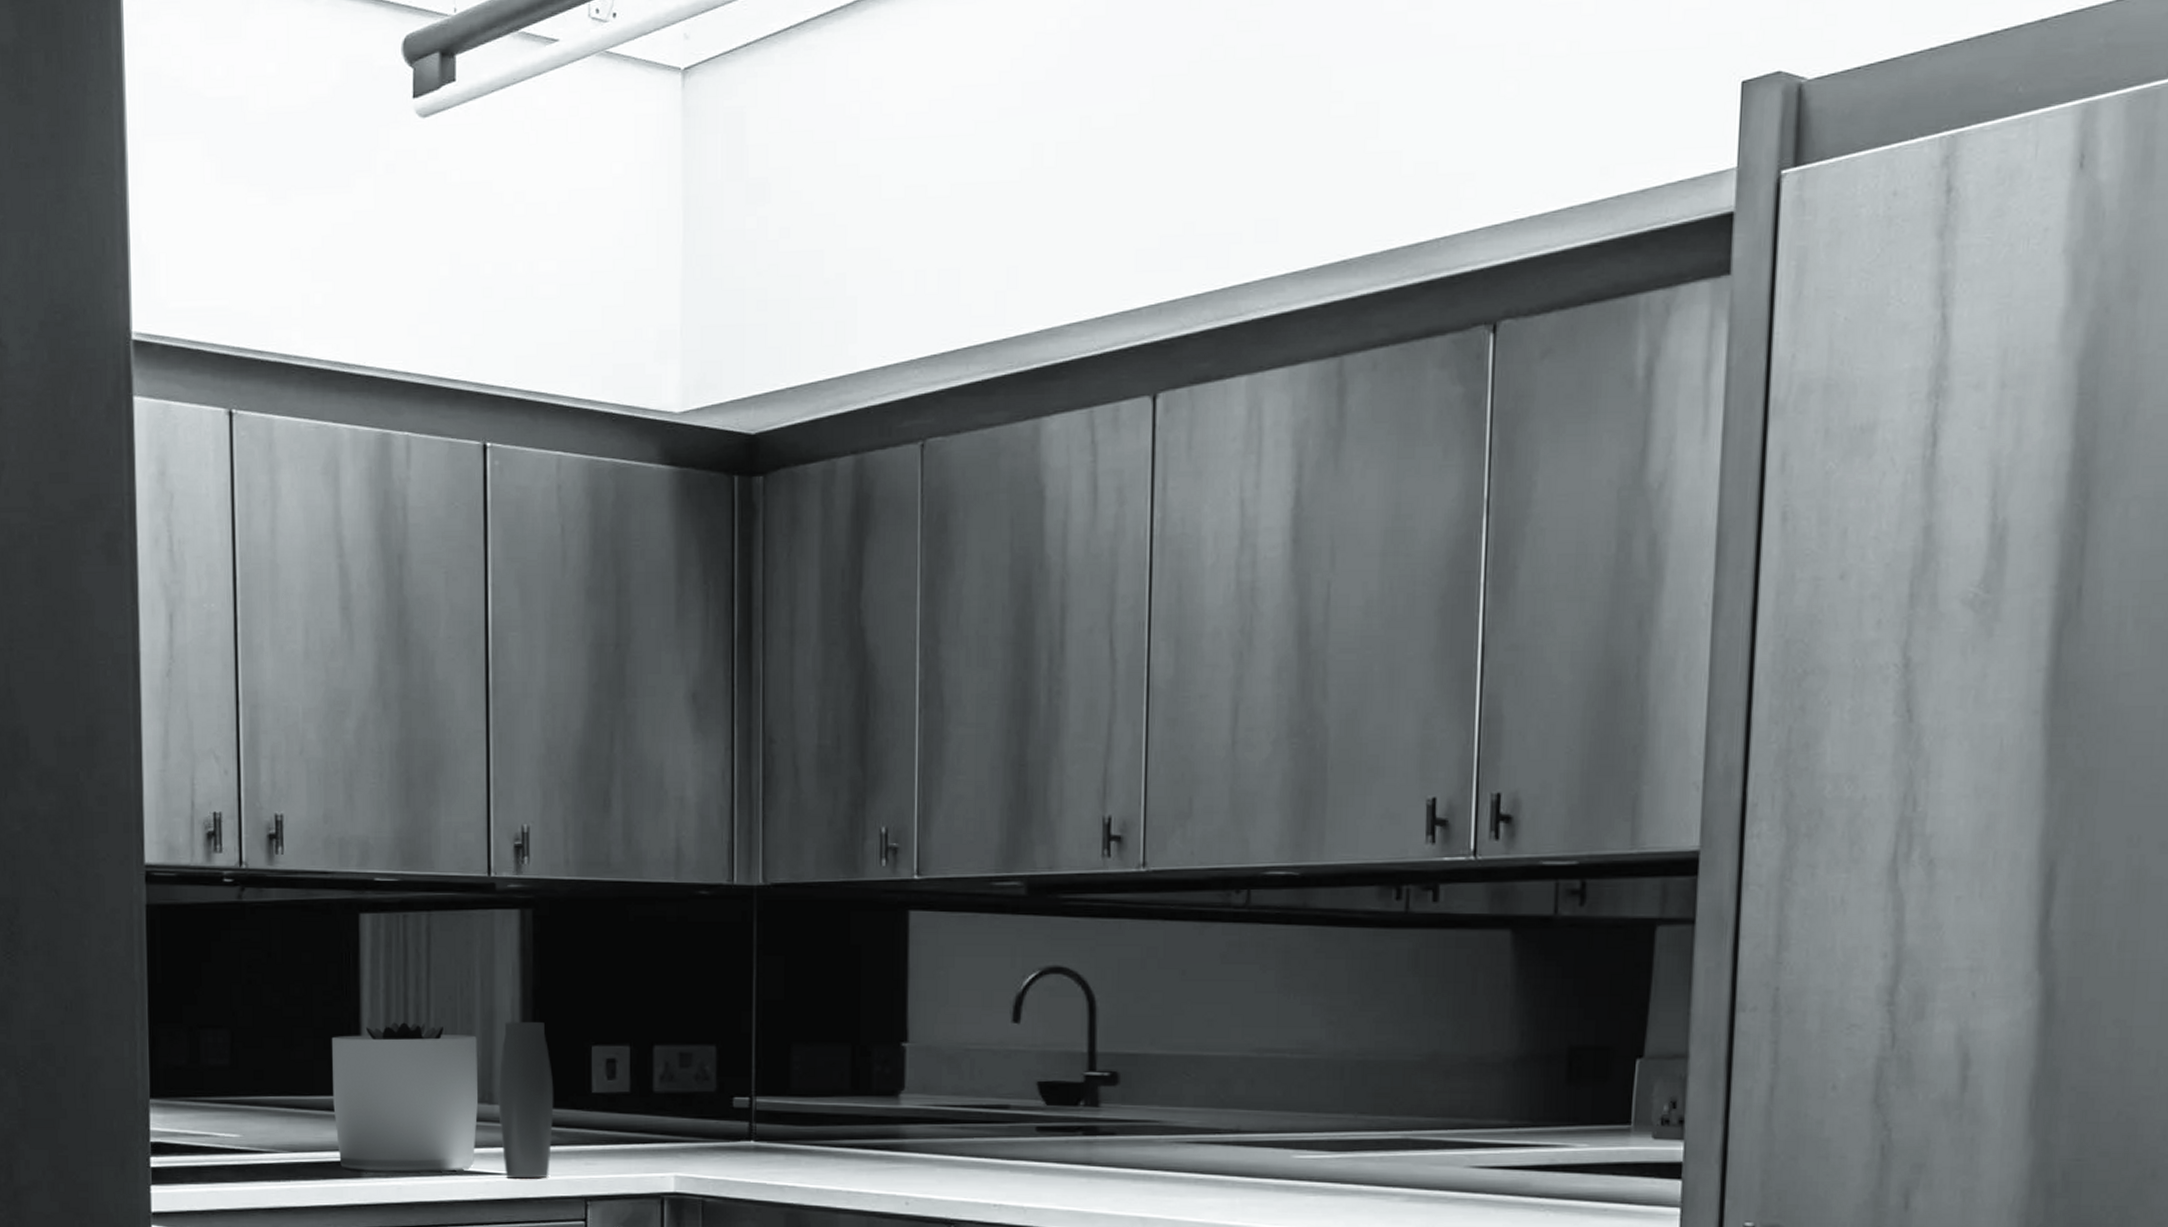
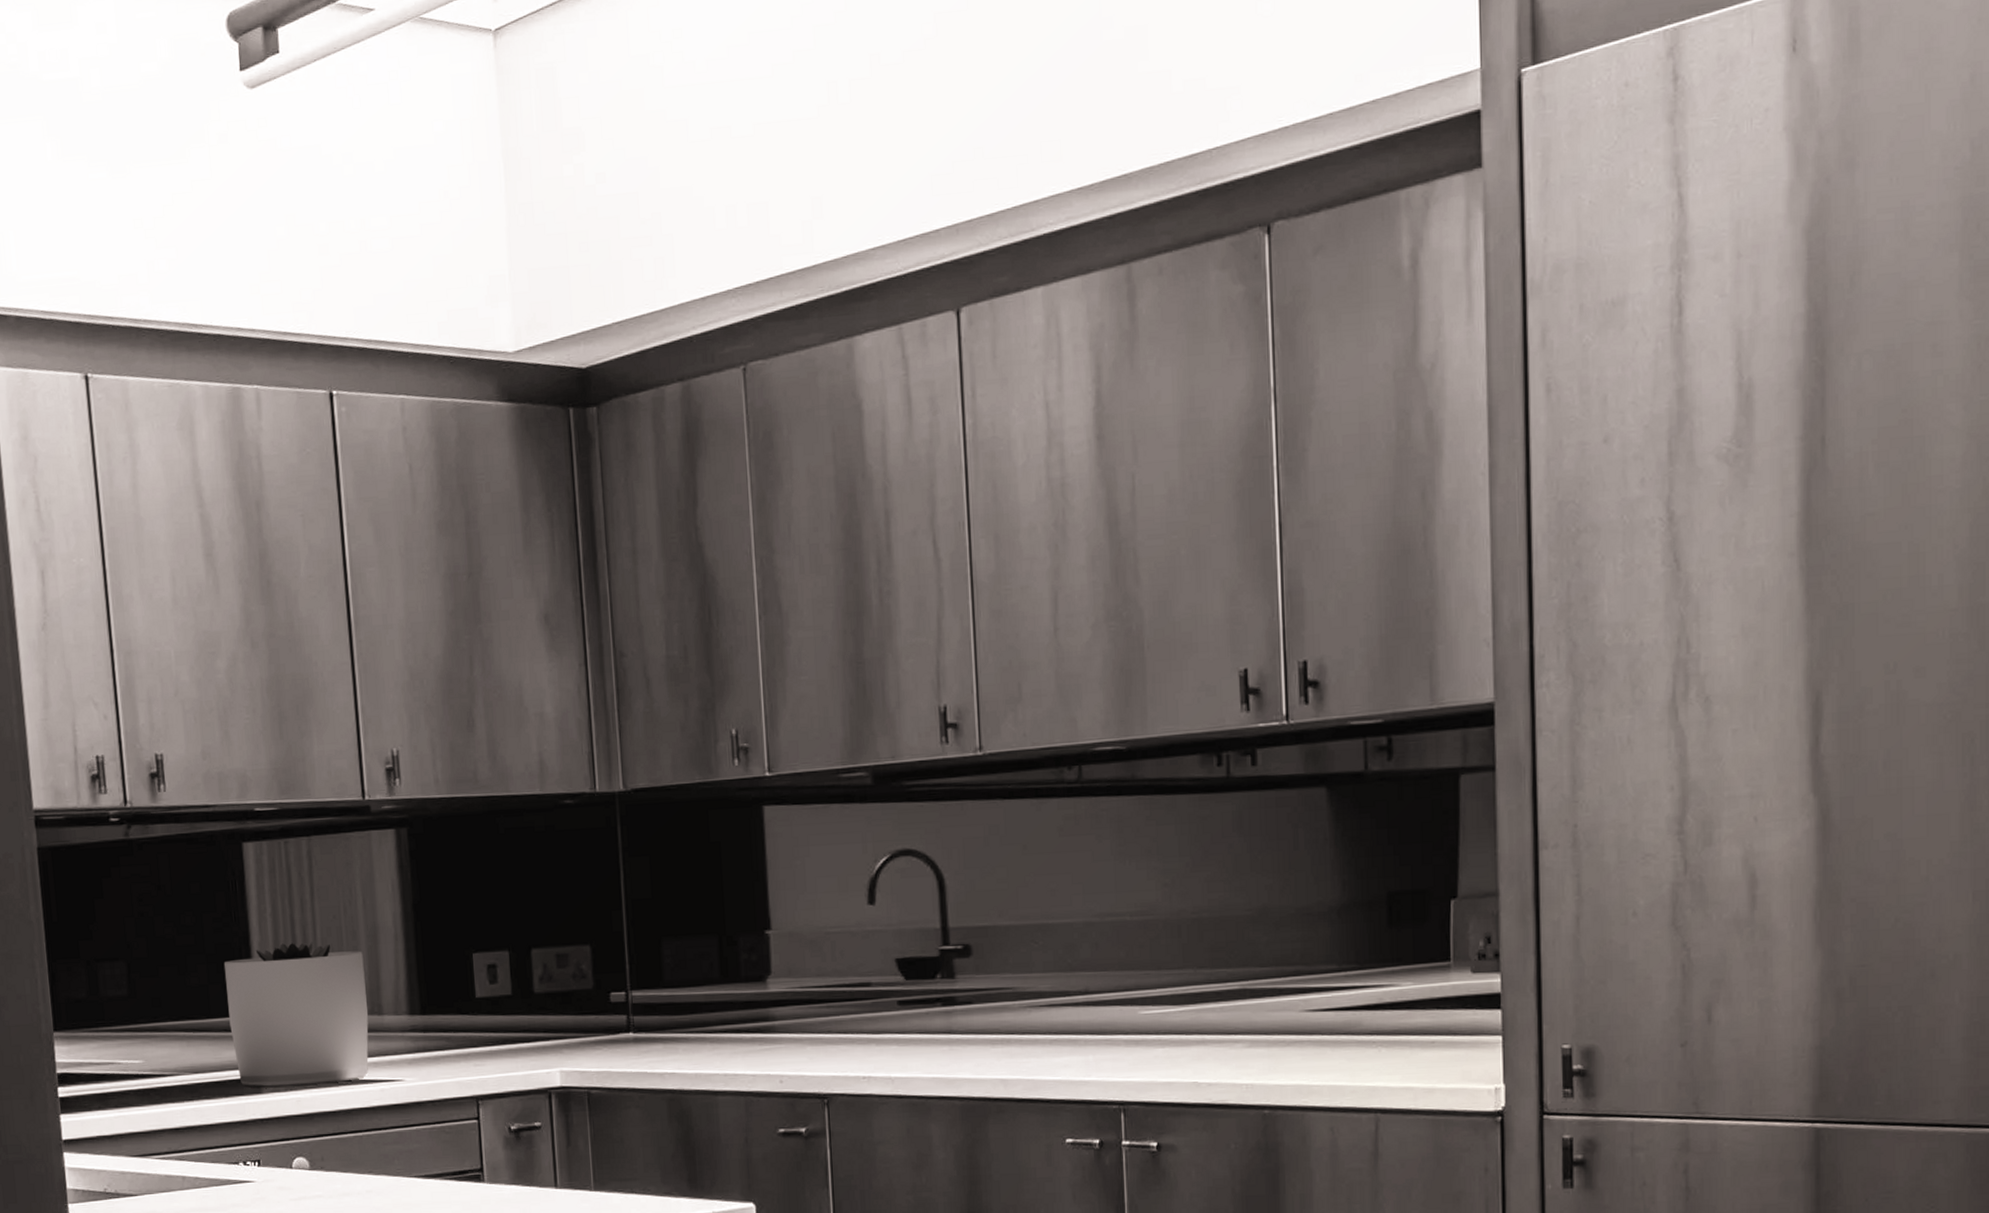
vase: present [498,1022,554,1179] -> none [385,934,441,1084]

